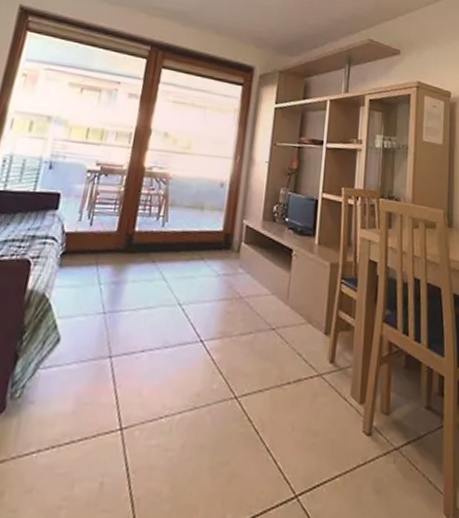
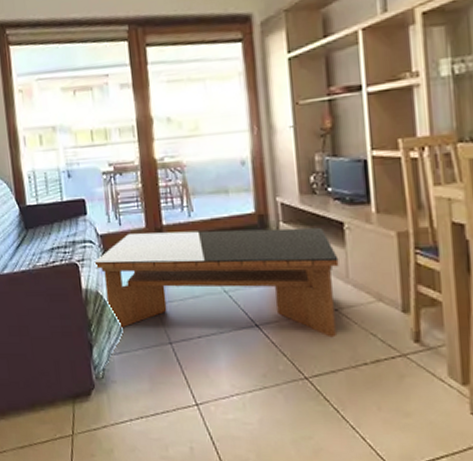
coffee table: none [49,235,284,356] -> present [94,227,339,338]

